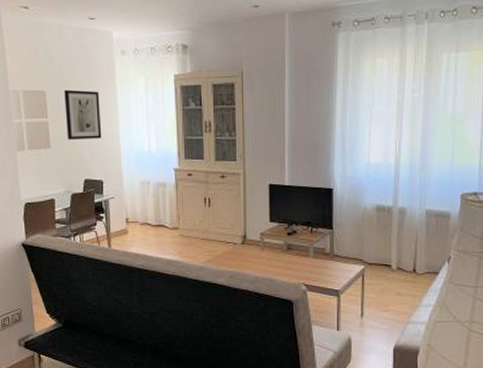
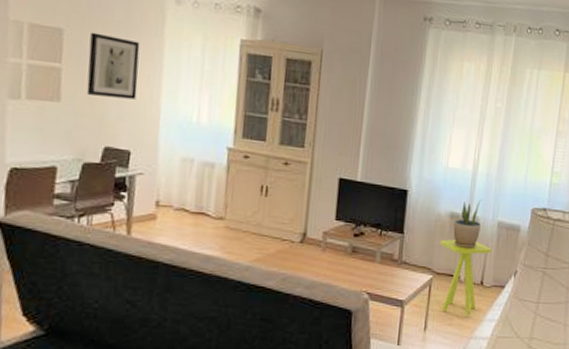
side table: none [369,231,422,302] -> present [440,239,492,316]
potted plant: none [381,190,408,238] -> present [453,199,483,248]

